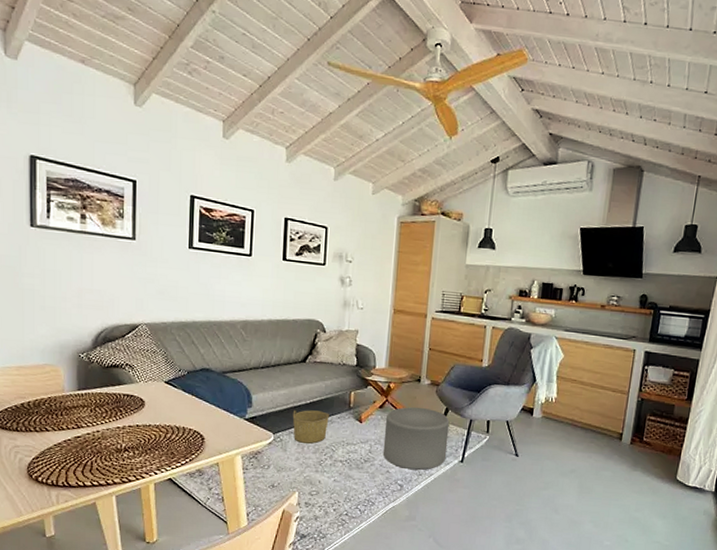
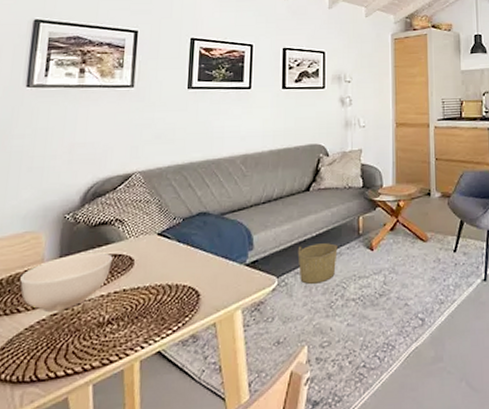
bowl: none [45,389,126,435] -> present [20,252,113,312]
pouf: present [382,407,450,470] -> none [398,224,468,298]

